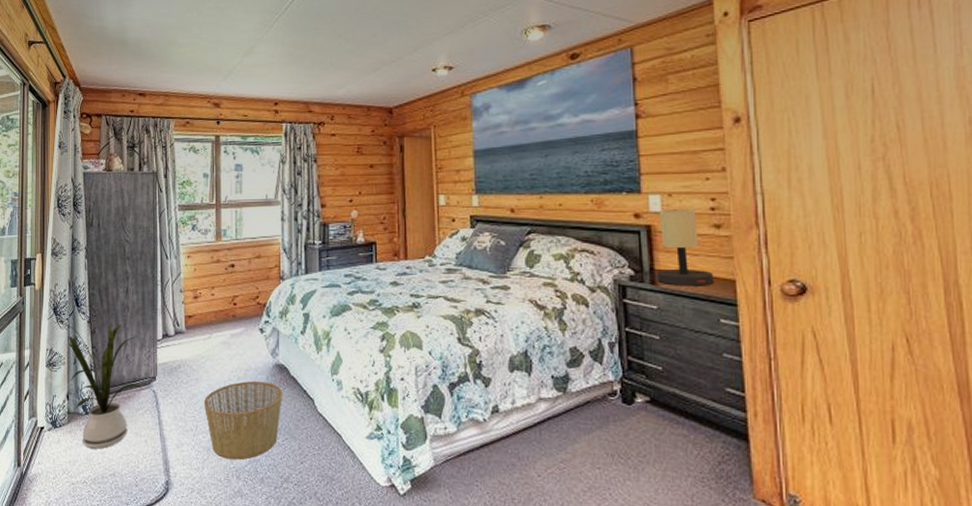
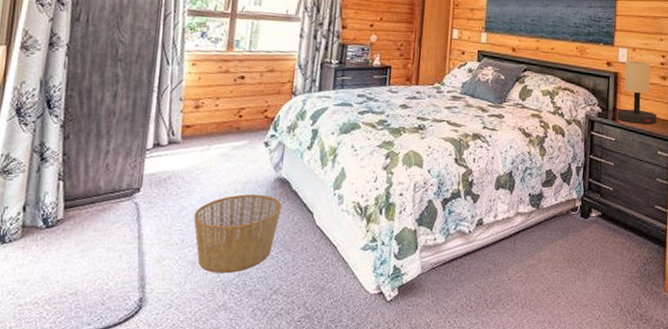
house plant: present [54,322,143,449] -> none [15,124,123,266]

